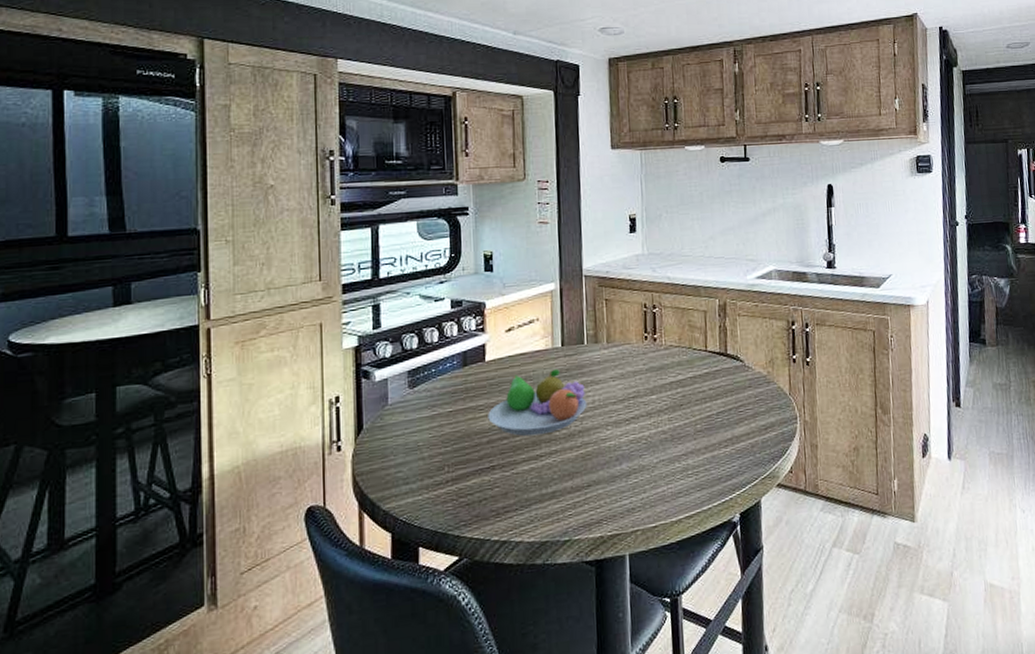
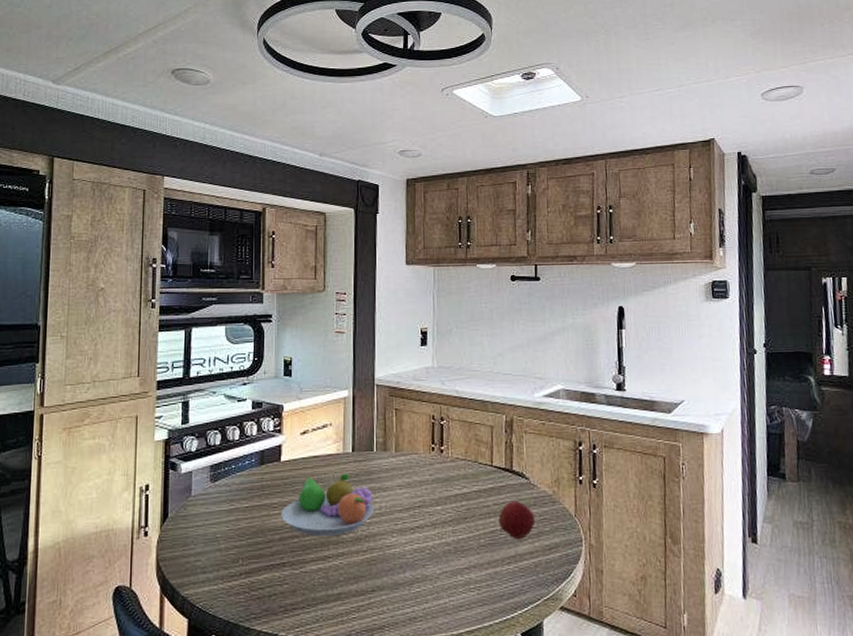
apple: none [714,384,751,422] -> present [499,501,536,539]

